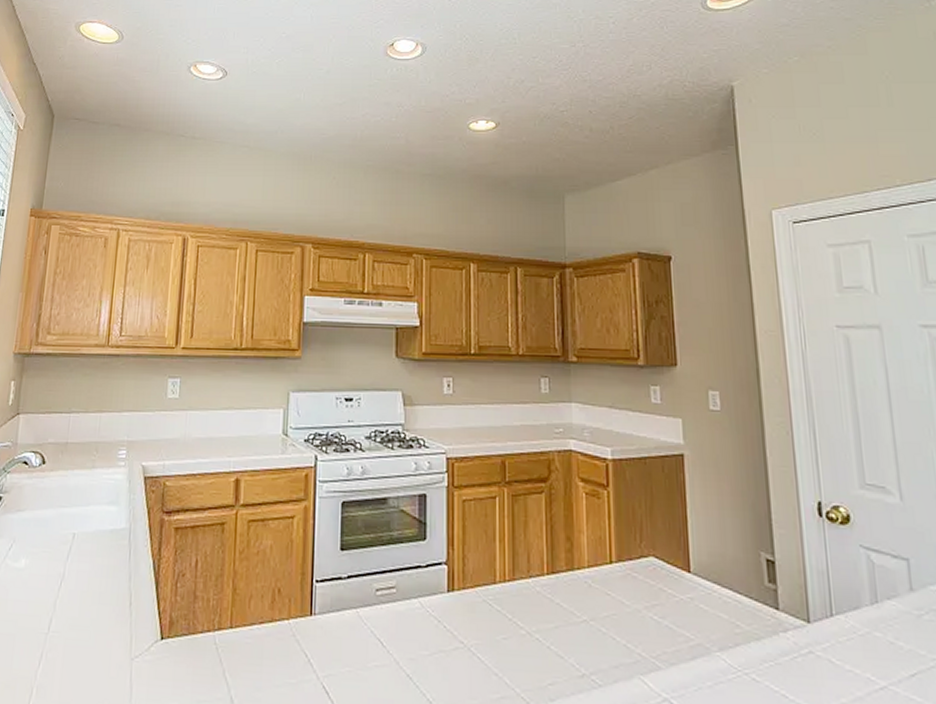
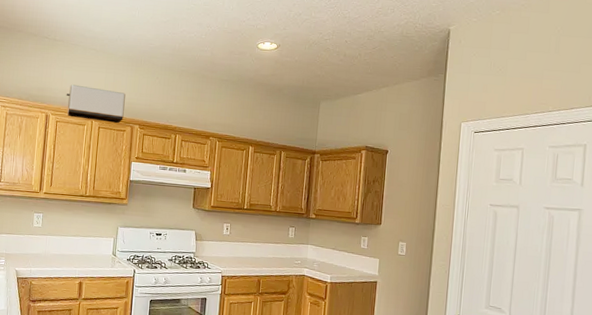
toaster: none [210,195,292,244] -> present [66,84,126,124]

